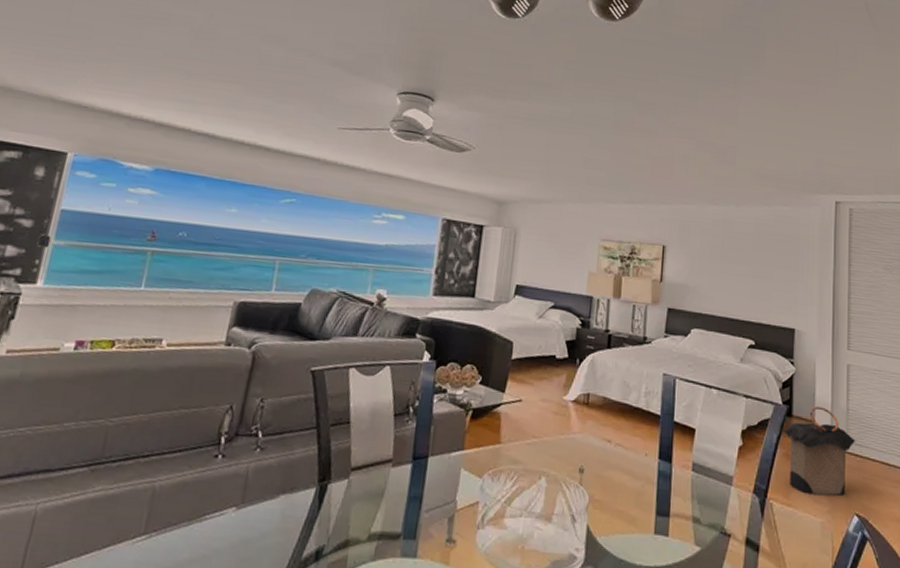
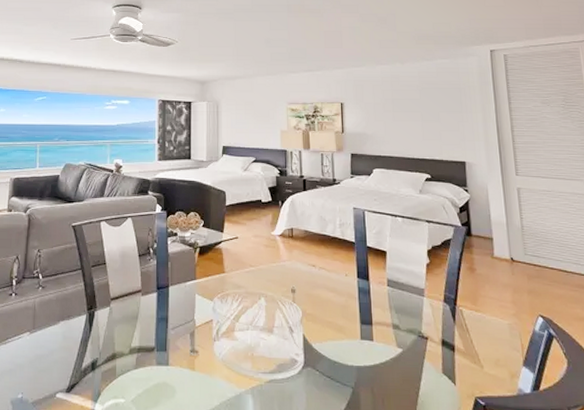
laundry hamper: present [782,406,856,496] -> none [464,226,533,301]

